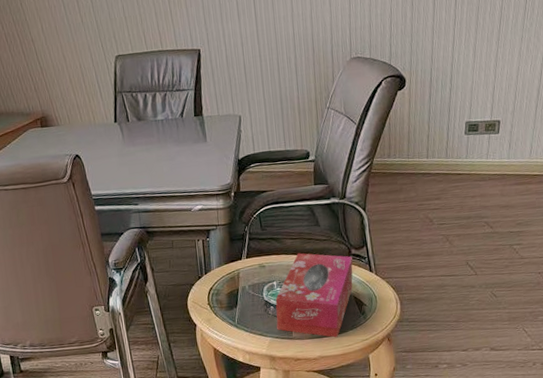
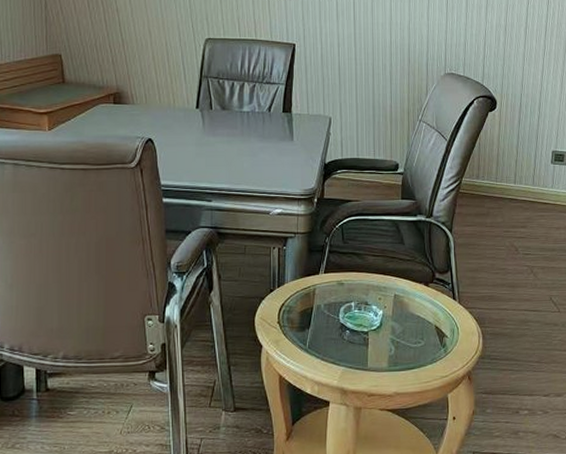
tissue box: present [275,253,353,338] -> none [351,272,437,372]

